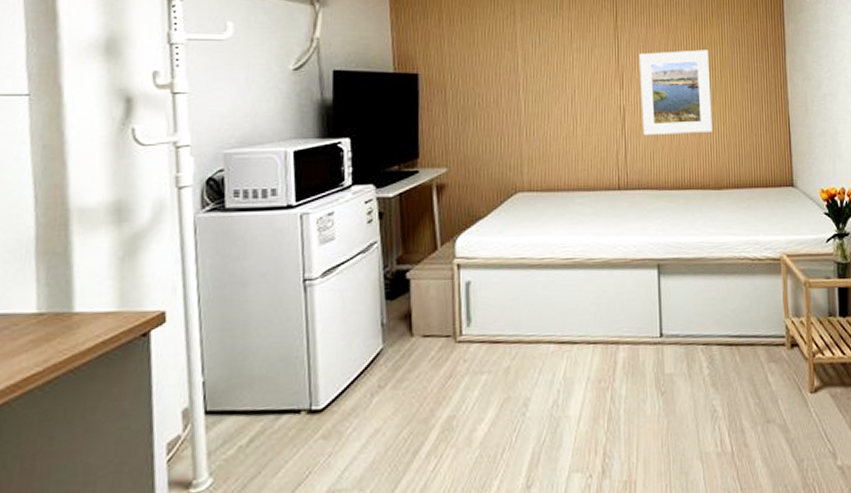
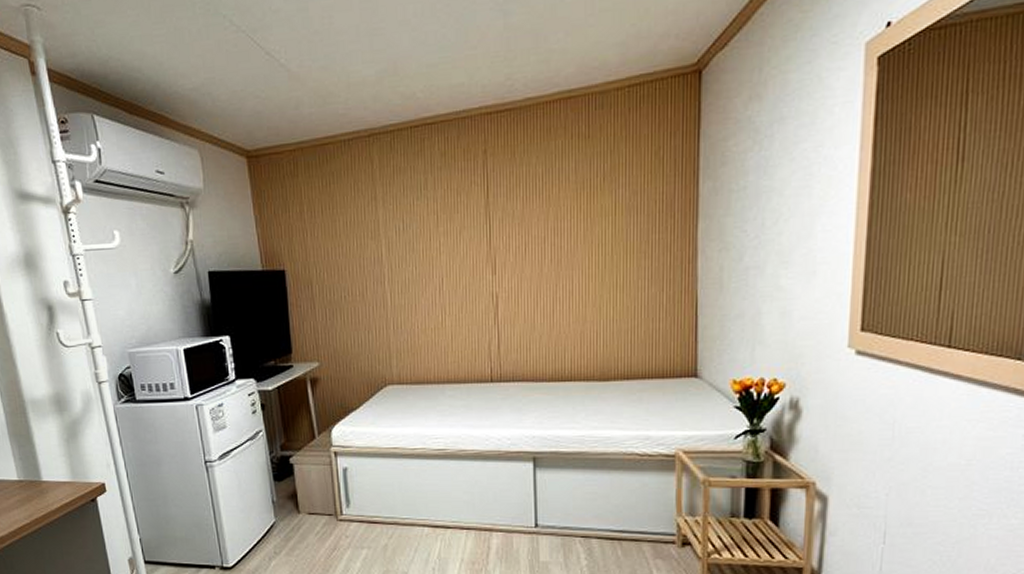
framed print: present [638,49,712,135] -> none [513,222,599,324]

